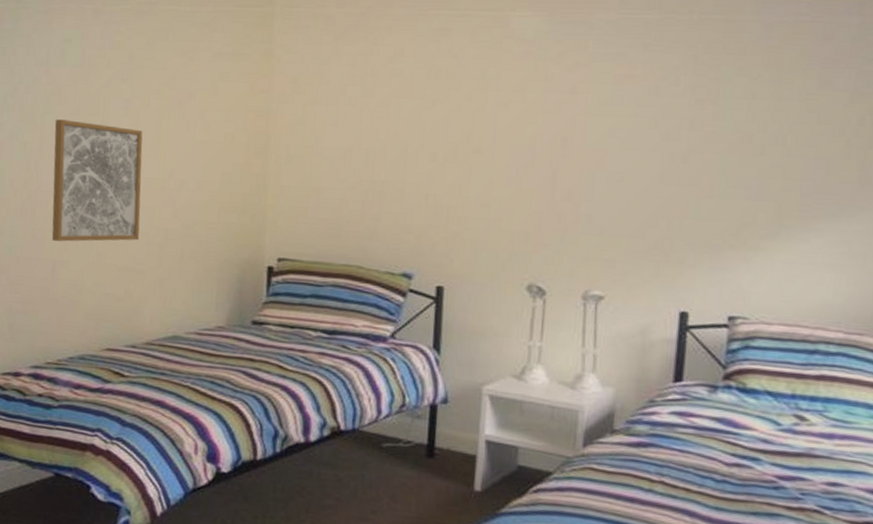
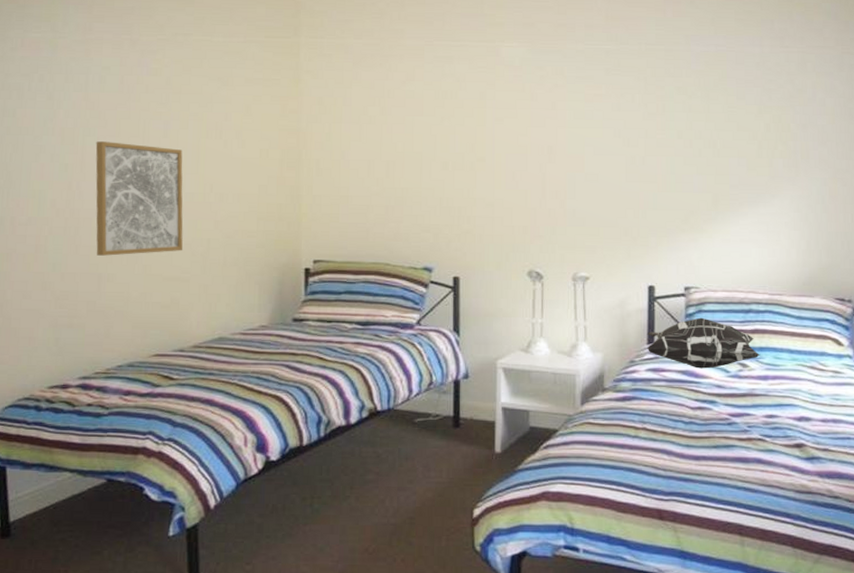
decorative pillow: none [672,355,825,419] -> present [646,317,760,369]

